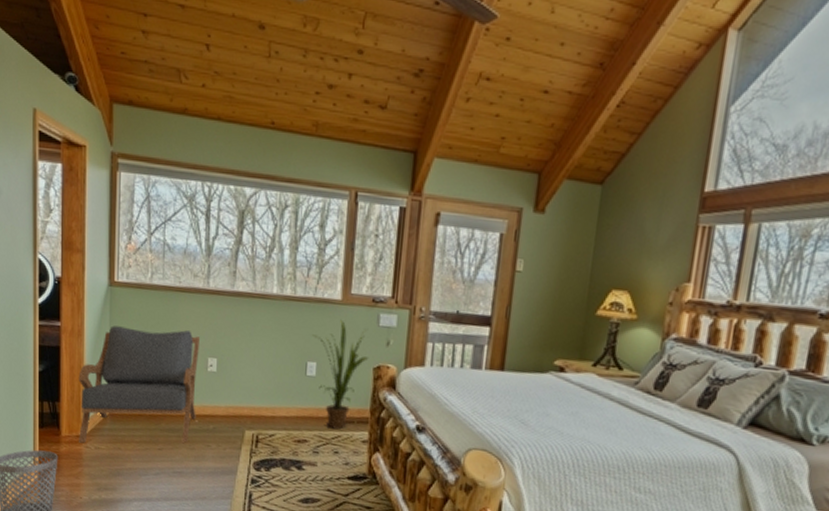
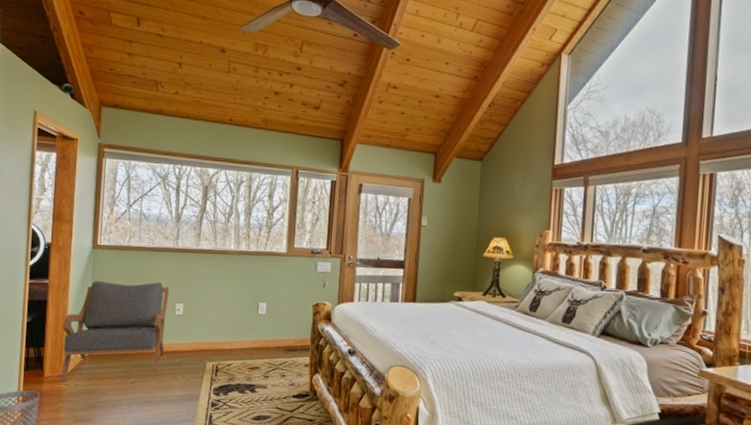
house plant: present [312,319,369,430] -> none [263,268,309,357]

